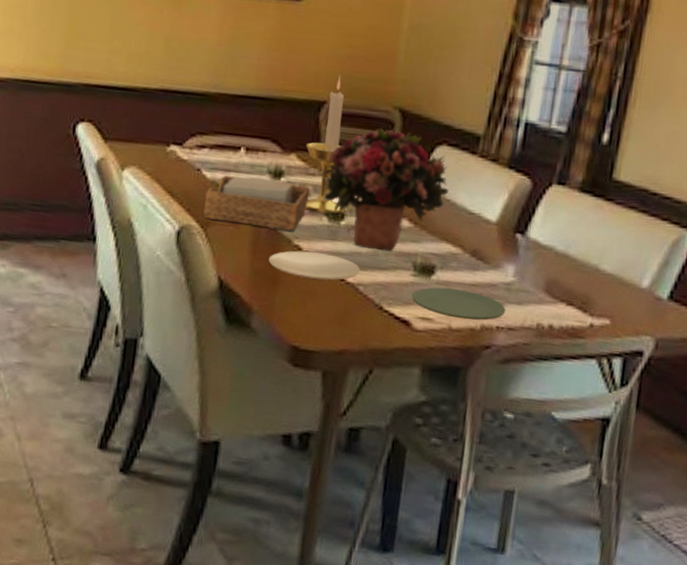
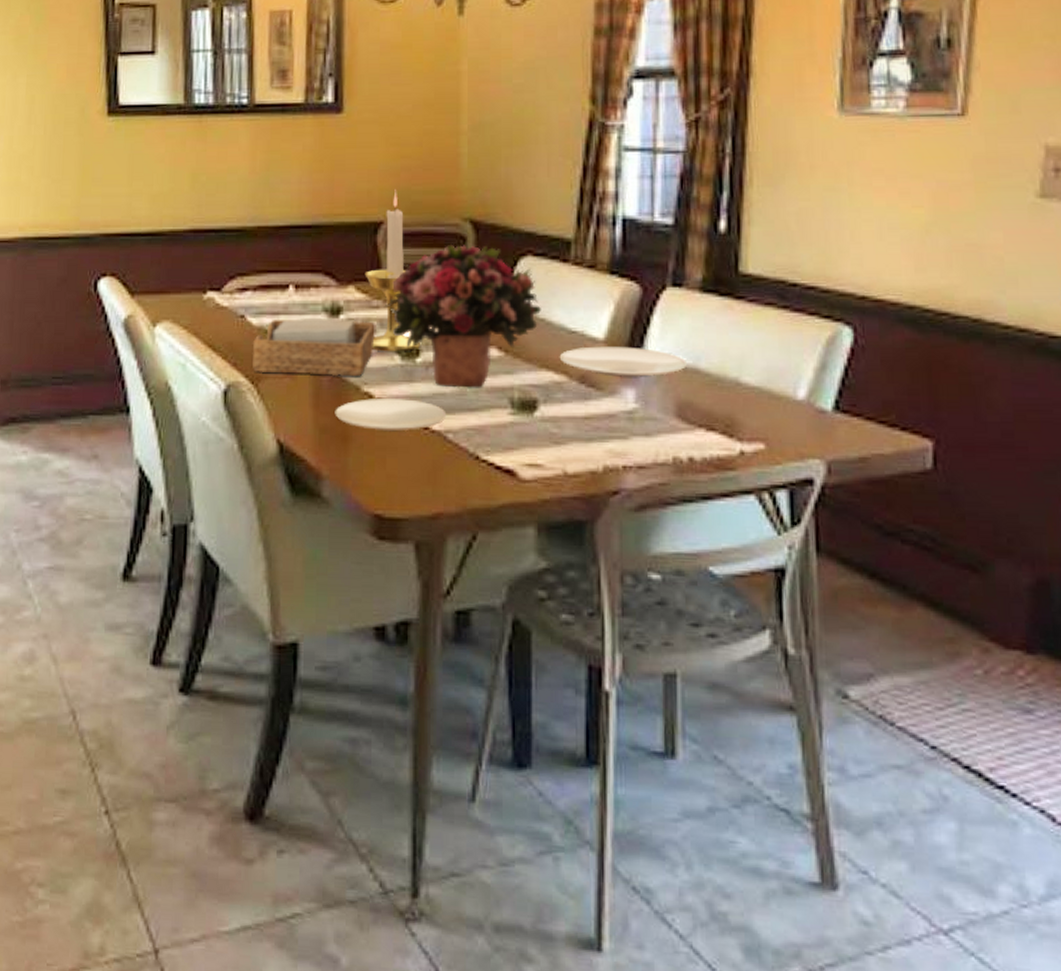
plate: present [412,287,506,320] -> none [514,424,632,461]
plate: none [457,227,560,257] -> present [559,346,688,377]

